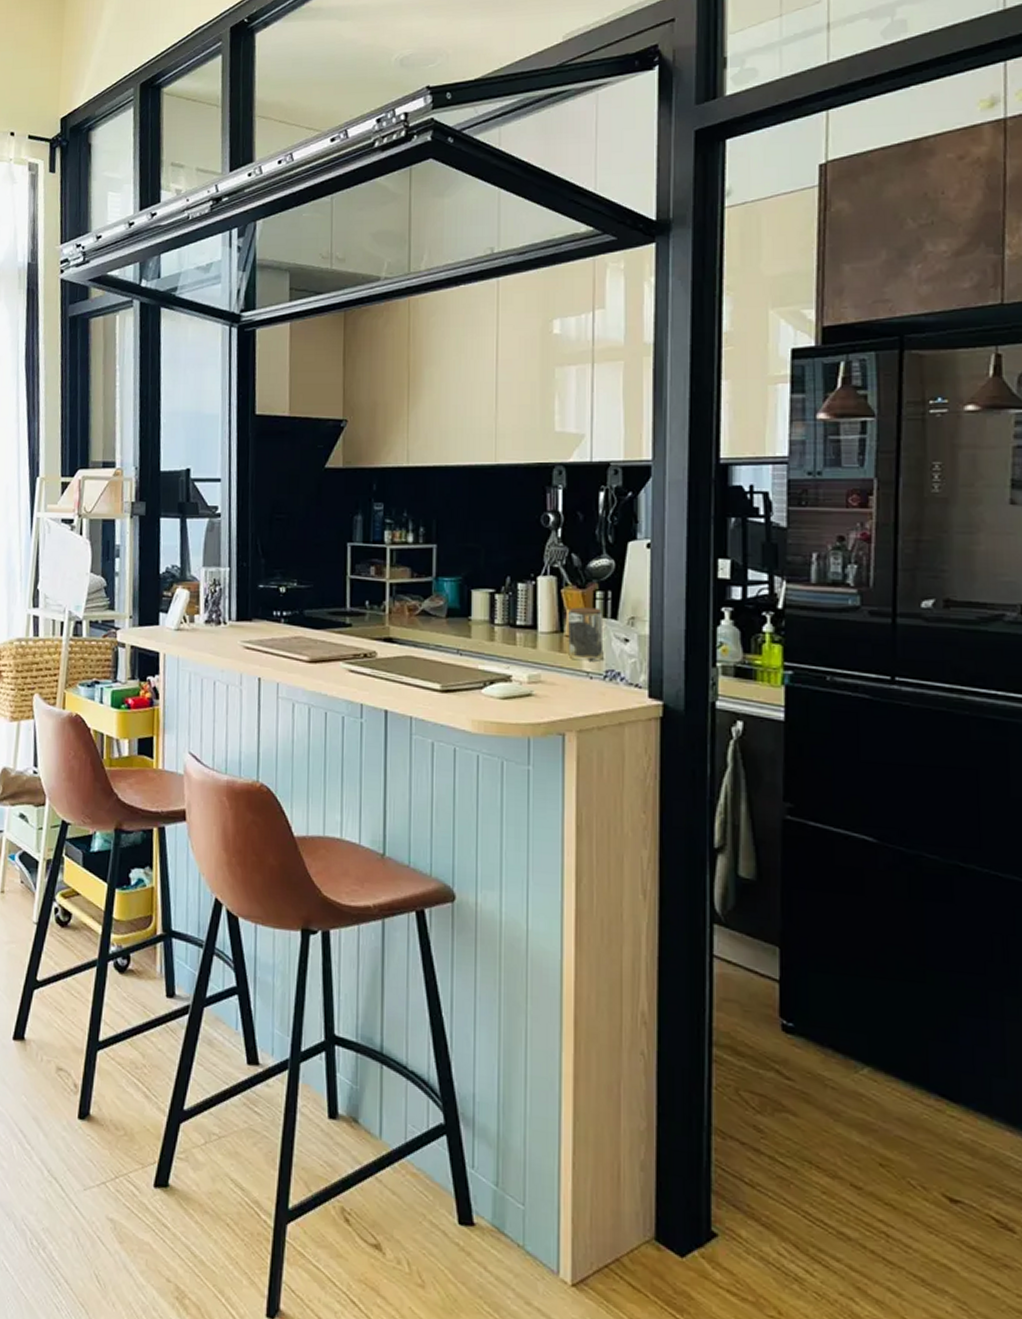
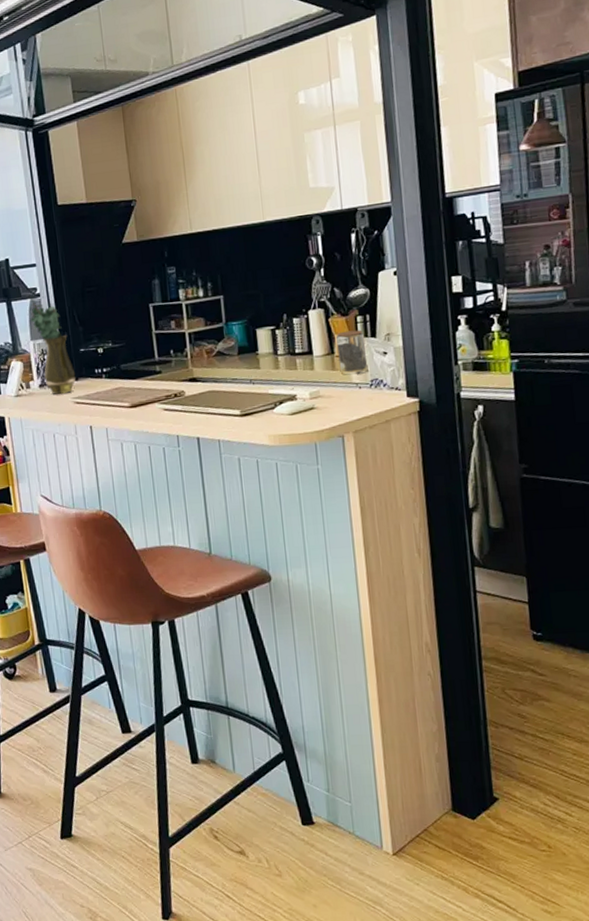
vase: none [204,524,250,635] -> present [30,303,76,395]

